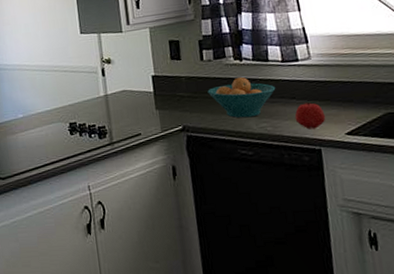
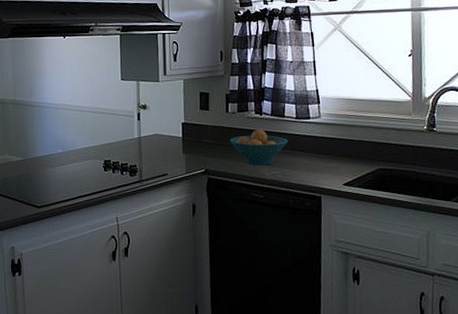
apple: present [294,102,326,130] -> none [302,156,328,179]

